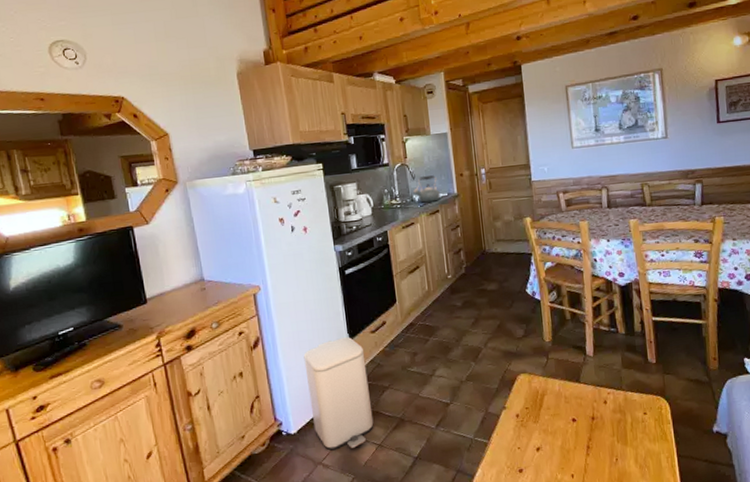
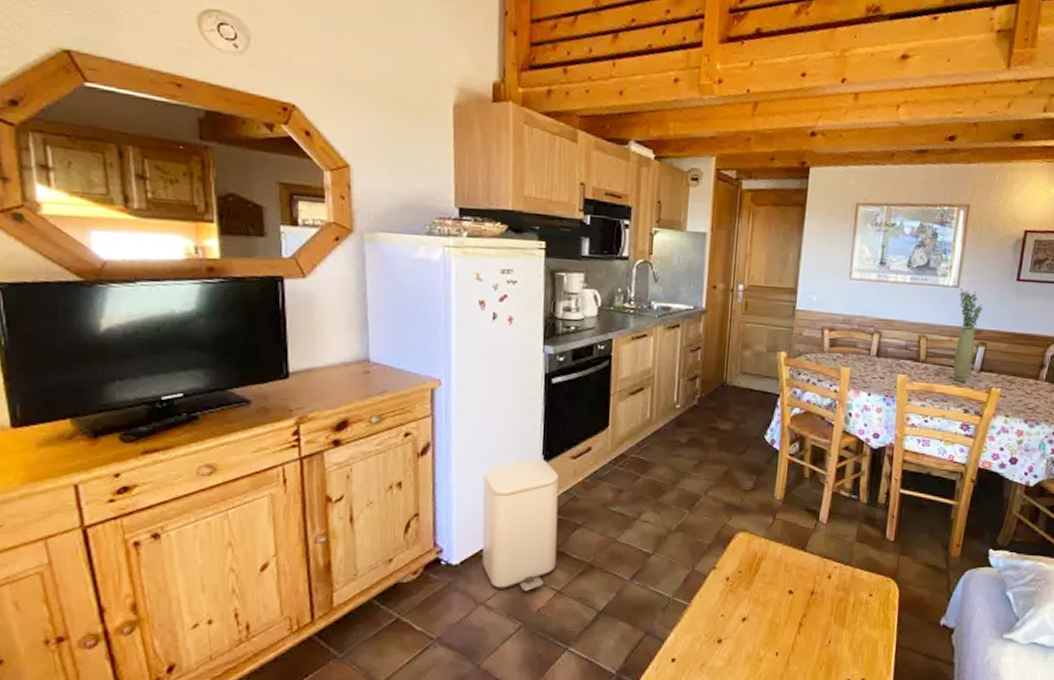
kettle: present [413,175,441,203] -> none [653,279,686,314]
vase: none [669,138,693,217] -> present [953,288,983,382]

